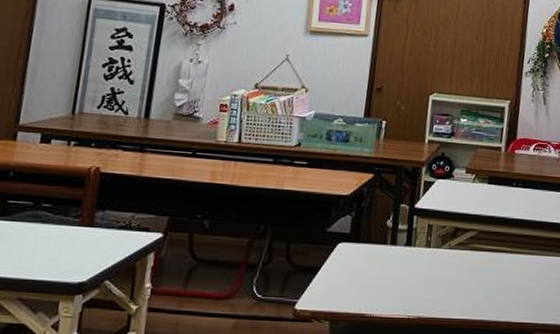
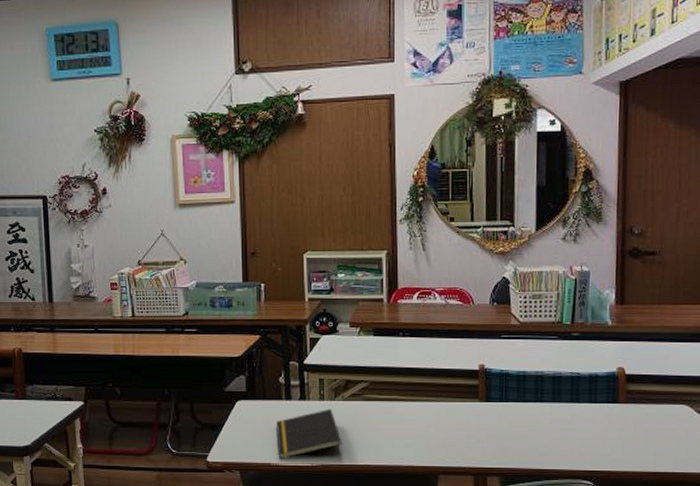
notepad: none [374,256,443,310] -> present [276,408,342,459]

